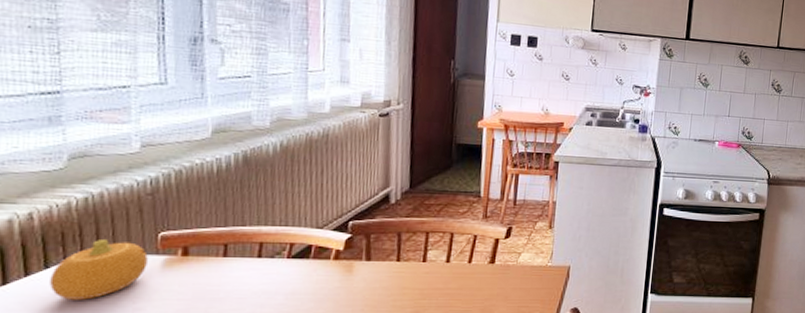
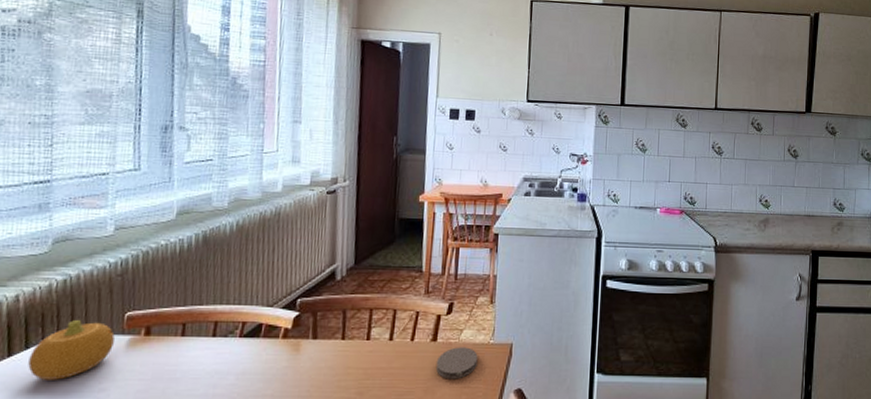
coaster: none [494,269,536,299] -> present [436,347,478,379]

